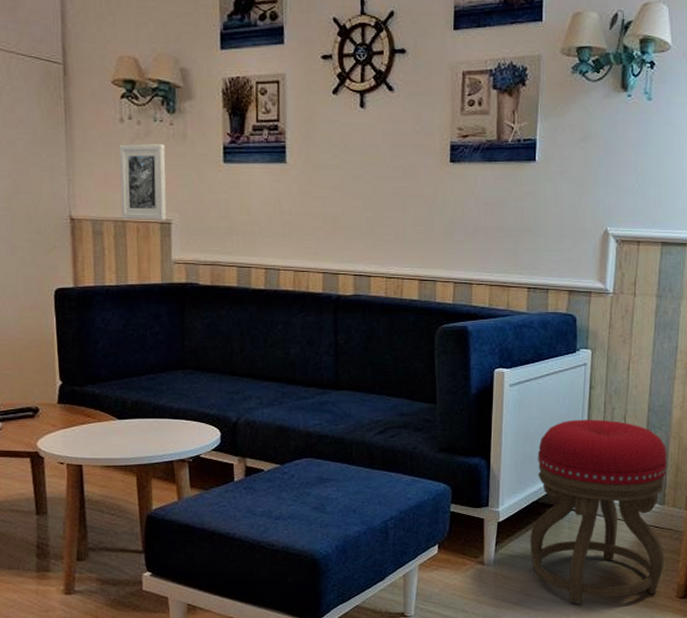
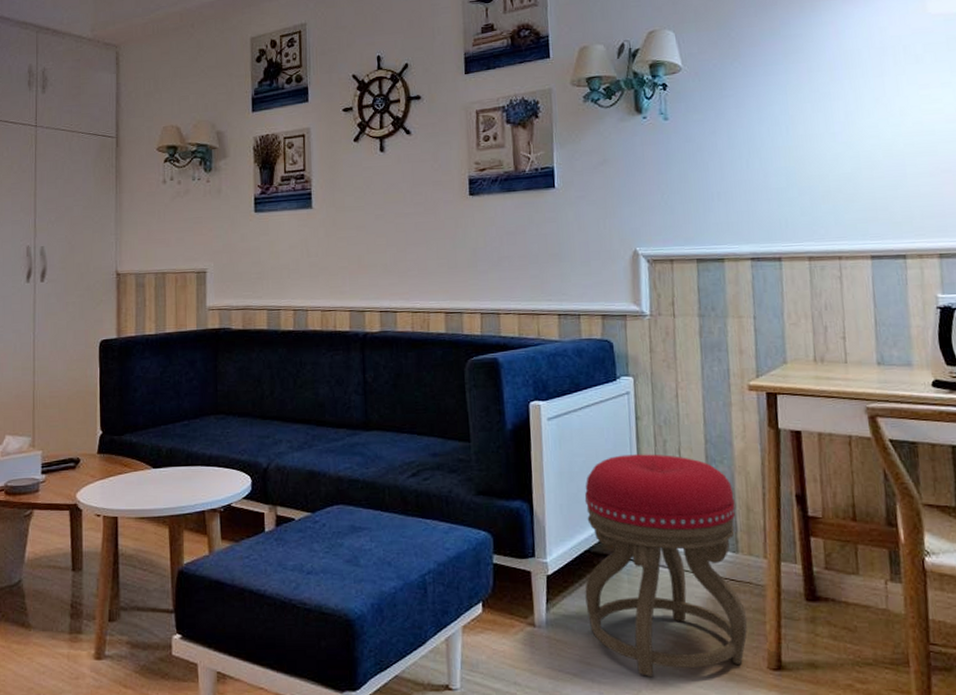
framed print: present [119,144,167,220] -> none [161,200,203,271]

